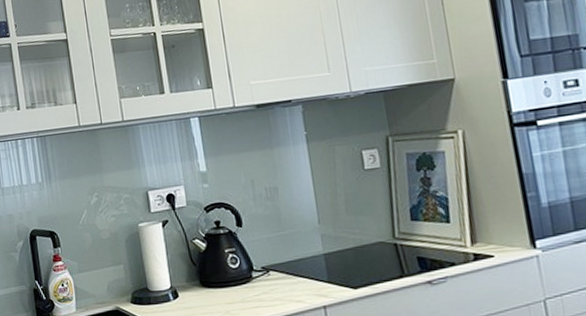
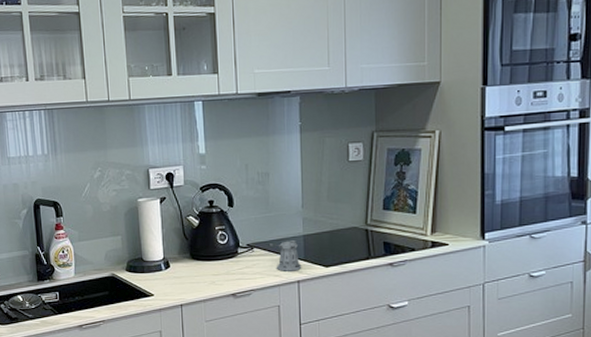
pepper shaker: none [285,260,327,296] -> present [268,240,302,271]

